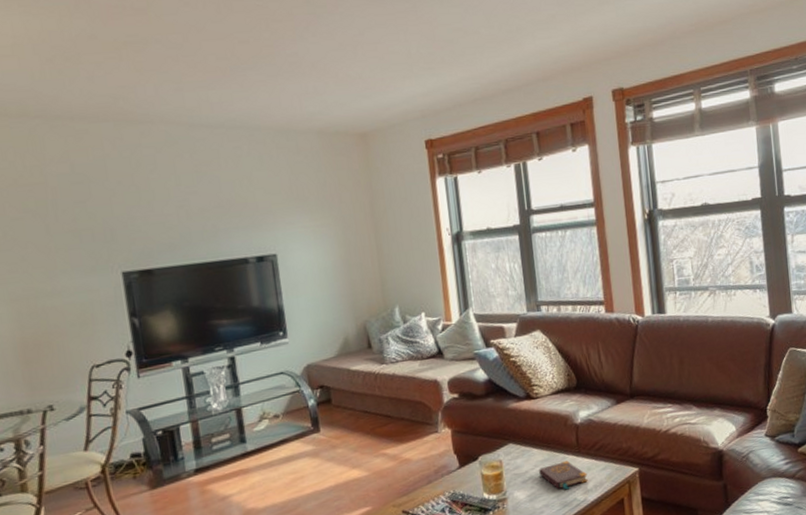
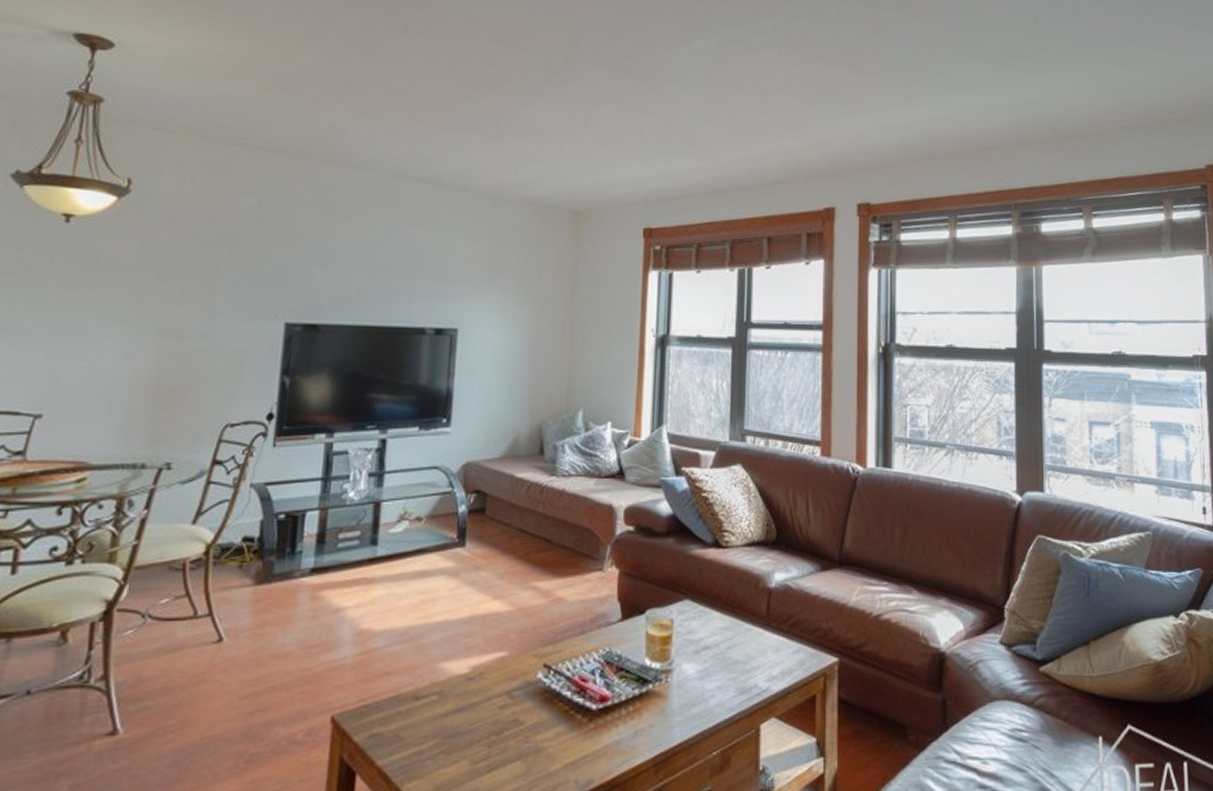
book: present [539,460,588,490] -> none [716,633,775,672]

